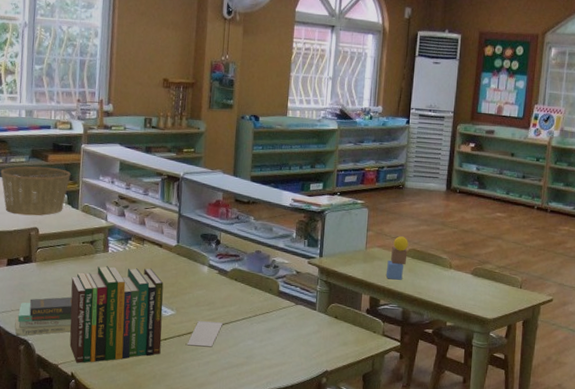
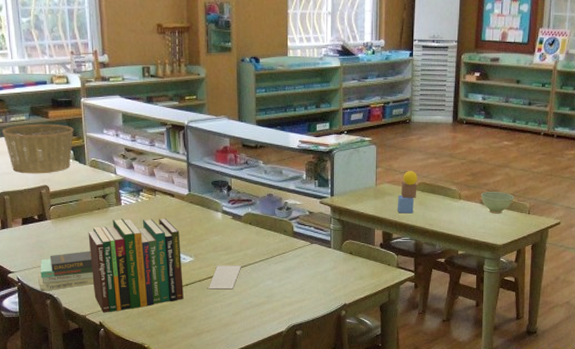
bowl: none [471,262,506,287] -> present [480,192,515,214]

